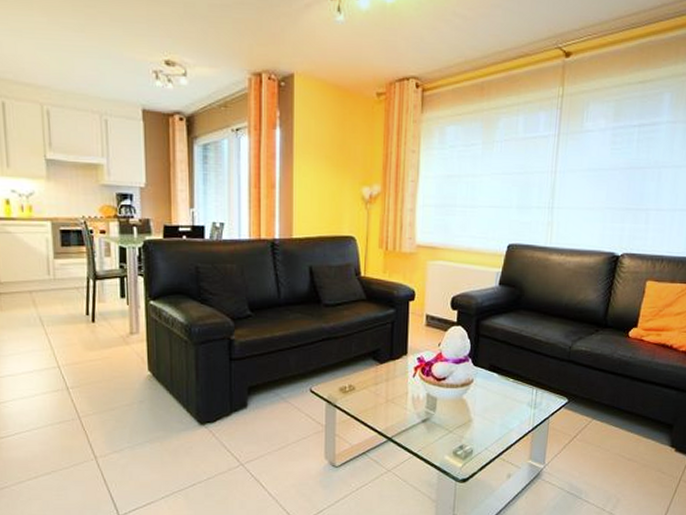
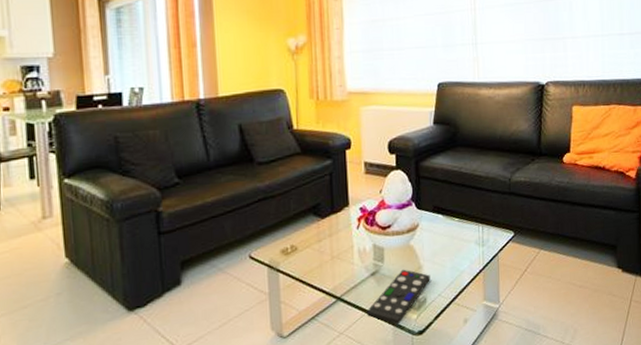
remote control: none [415,420,479,470] -> present [367,269,430,325]

